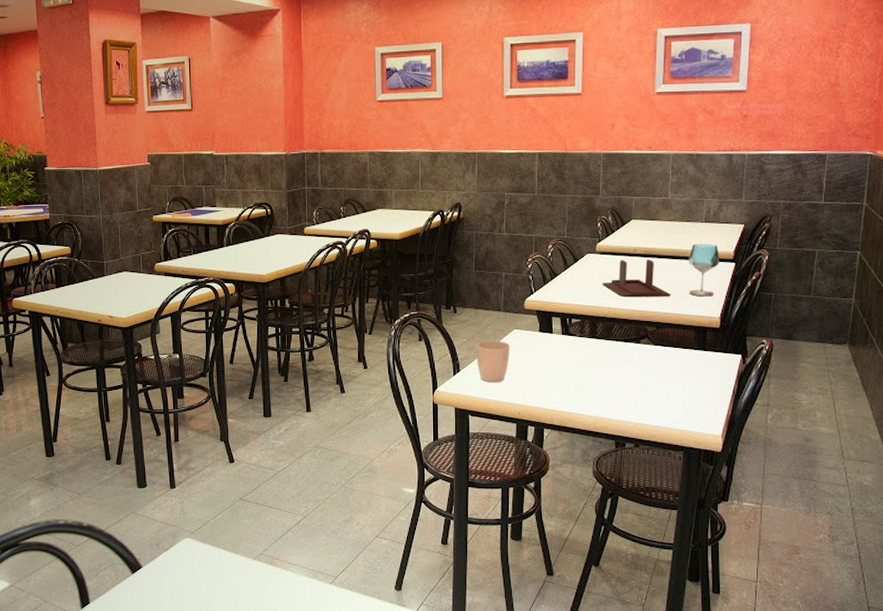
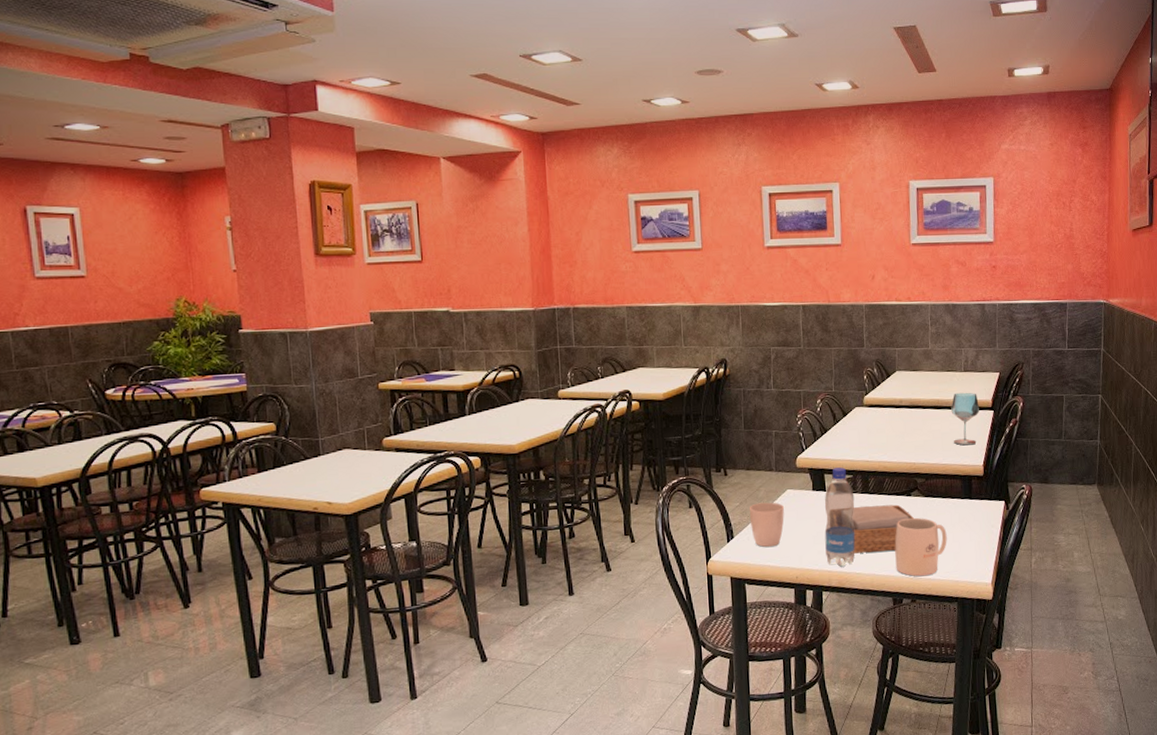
bottle: none [549,311,581,407] -> present [824,467,855,567]
napkin holder: none [578,350,642,396] -> present [852,504,914,554]
napkin holder: present [602,260,671,297] -> none [871,411,937,450]
mug: none [620,364,676,423] -> present [894,517,947,577]

